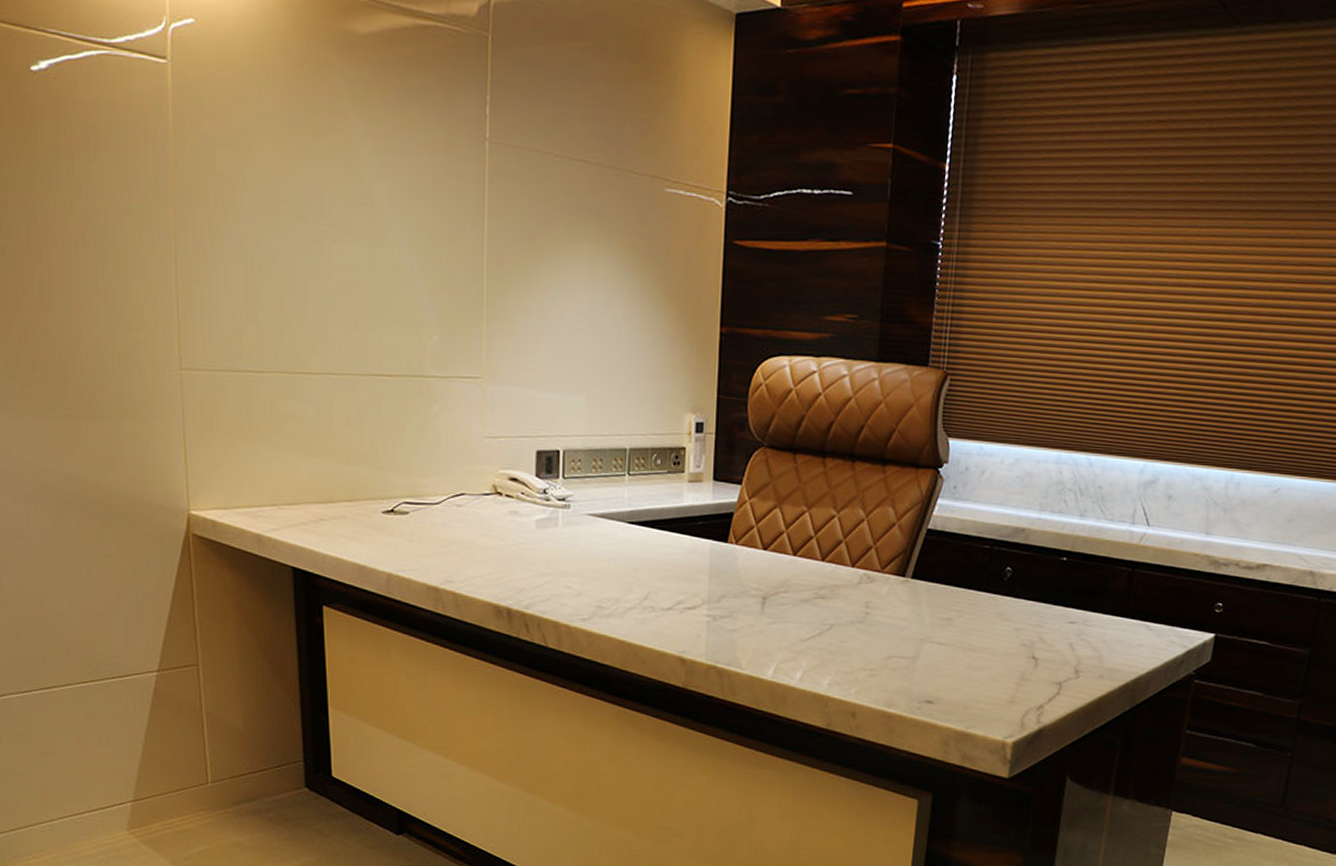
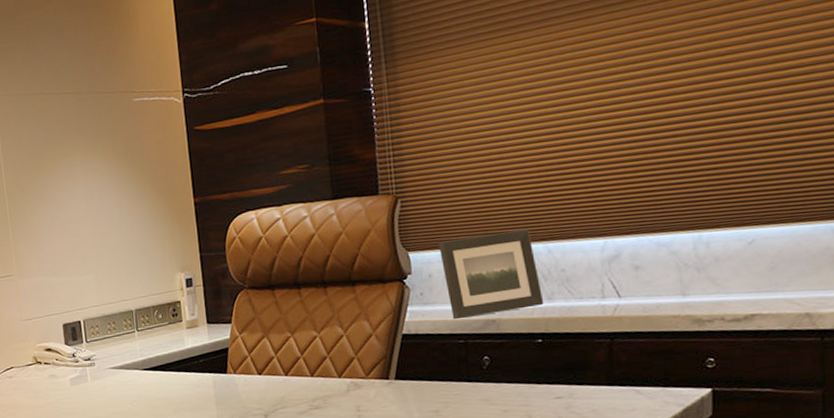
picture frame: none [981,432,1076,522] -> present [439,228,544,320]

